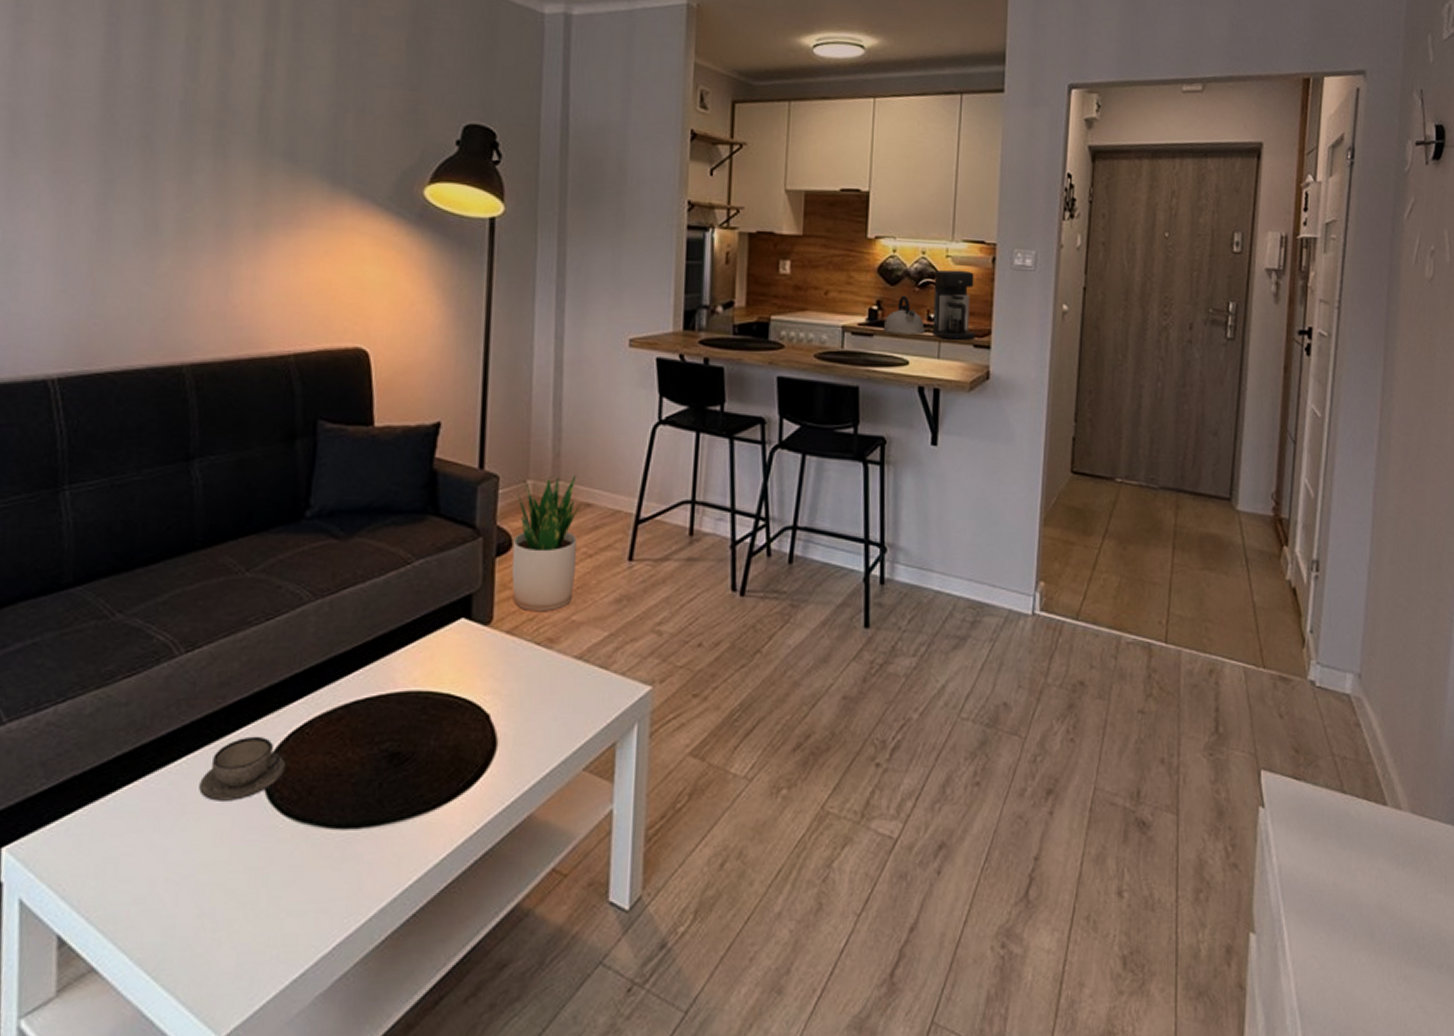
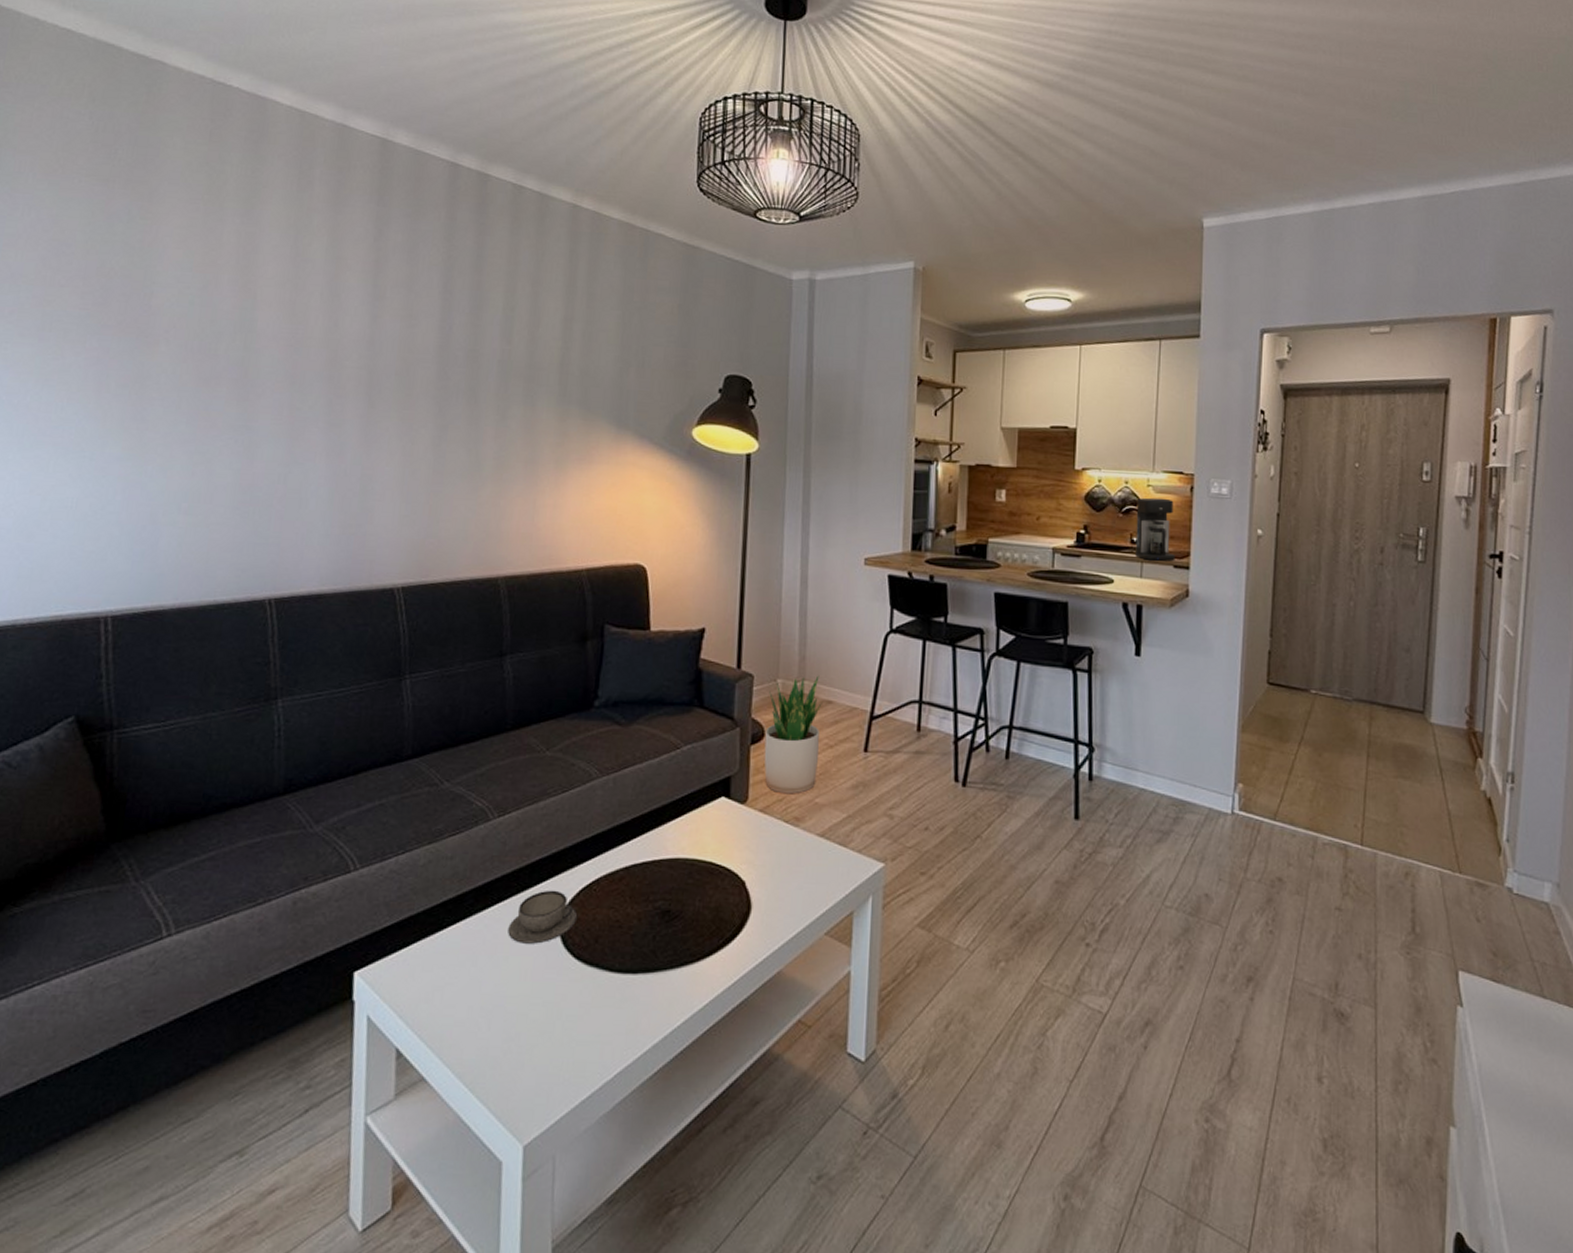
kettle: present [883,295,925,336] -> none [1090,520,1128,557]

